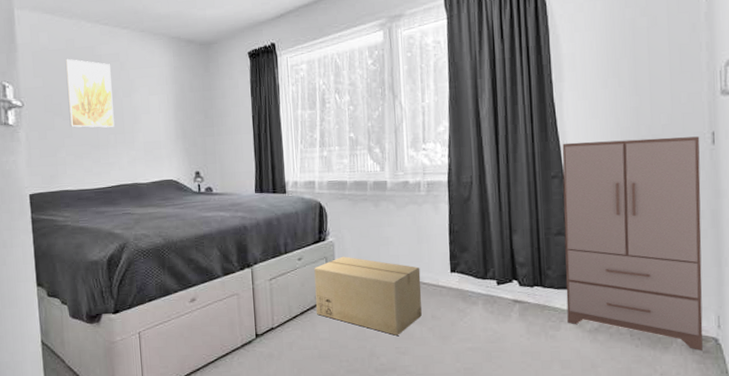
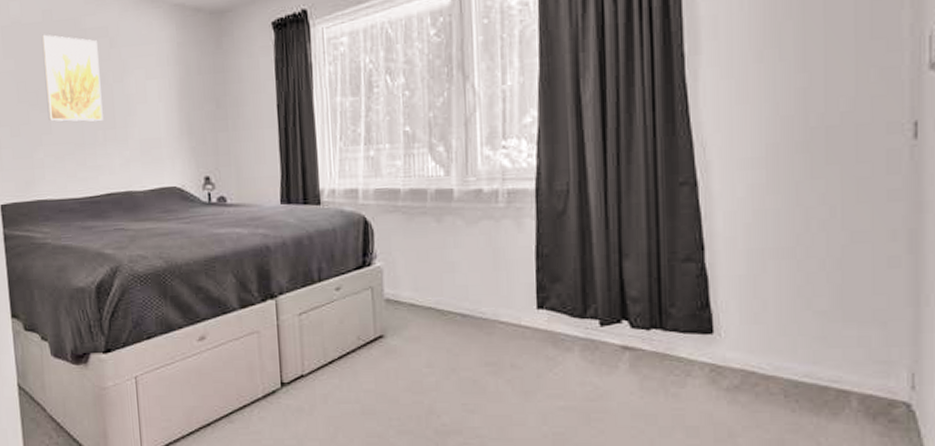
cardboard box: present [314,256,422,336] -> none [356,286,498,389]
cabinet: present [562,136,703,350] -> none [695,128,896,419]

